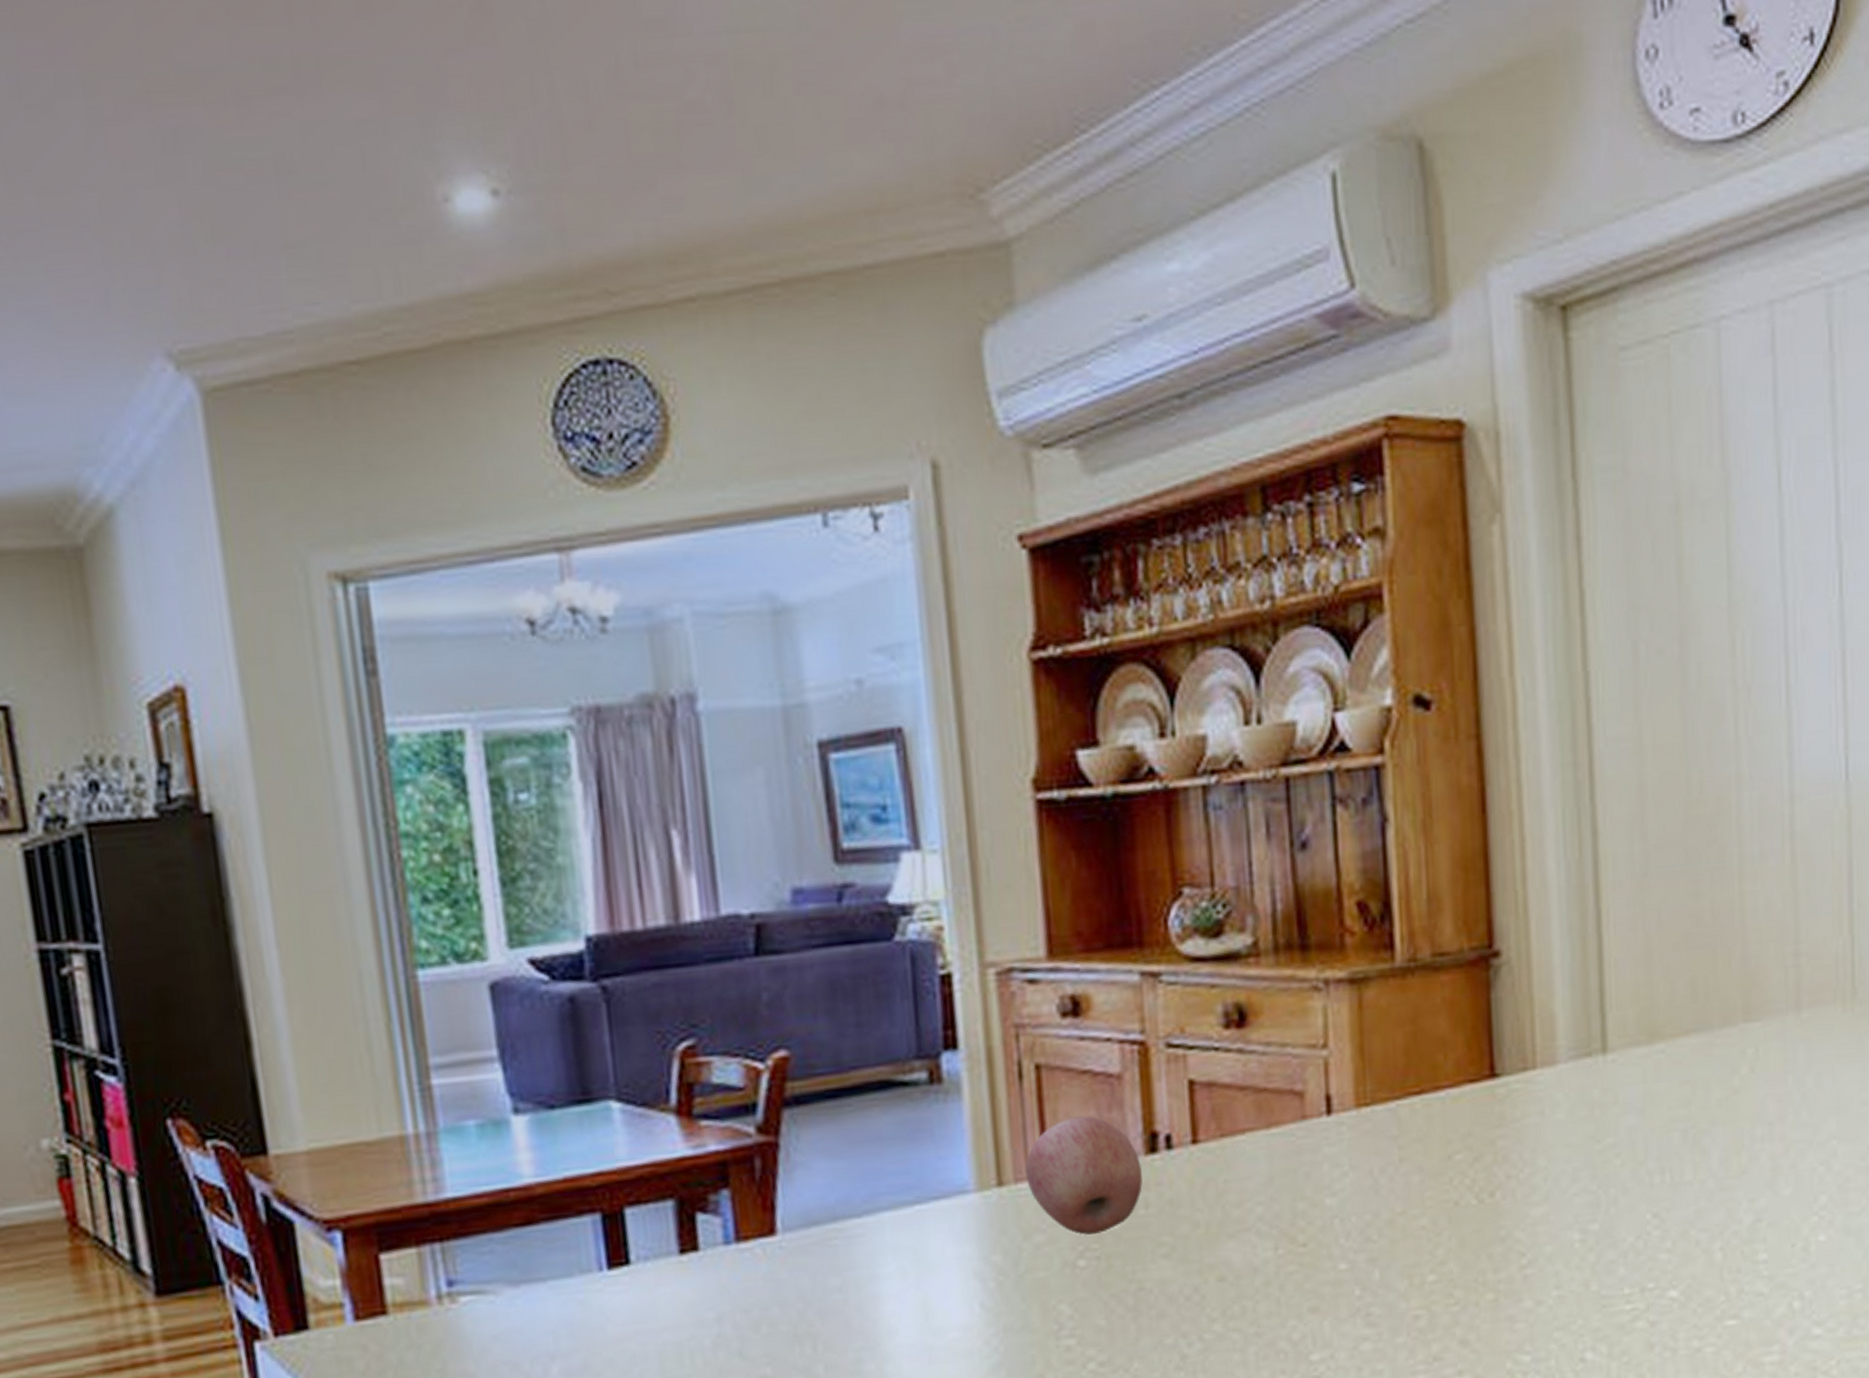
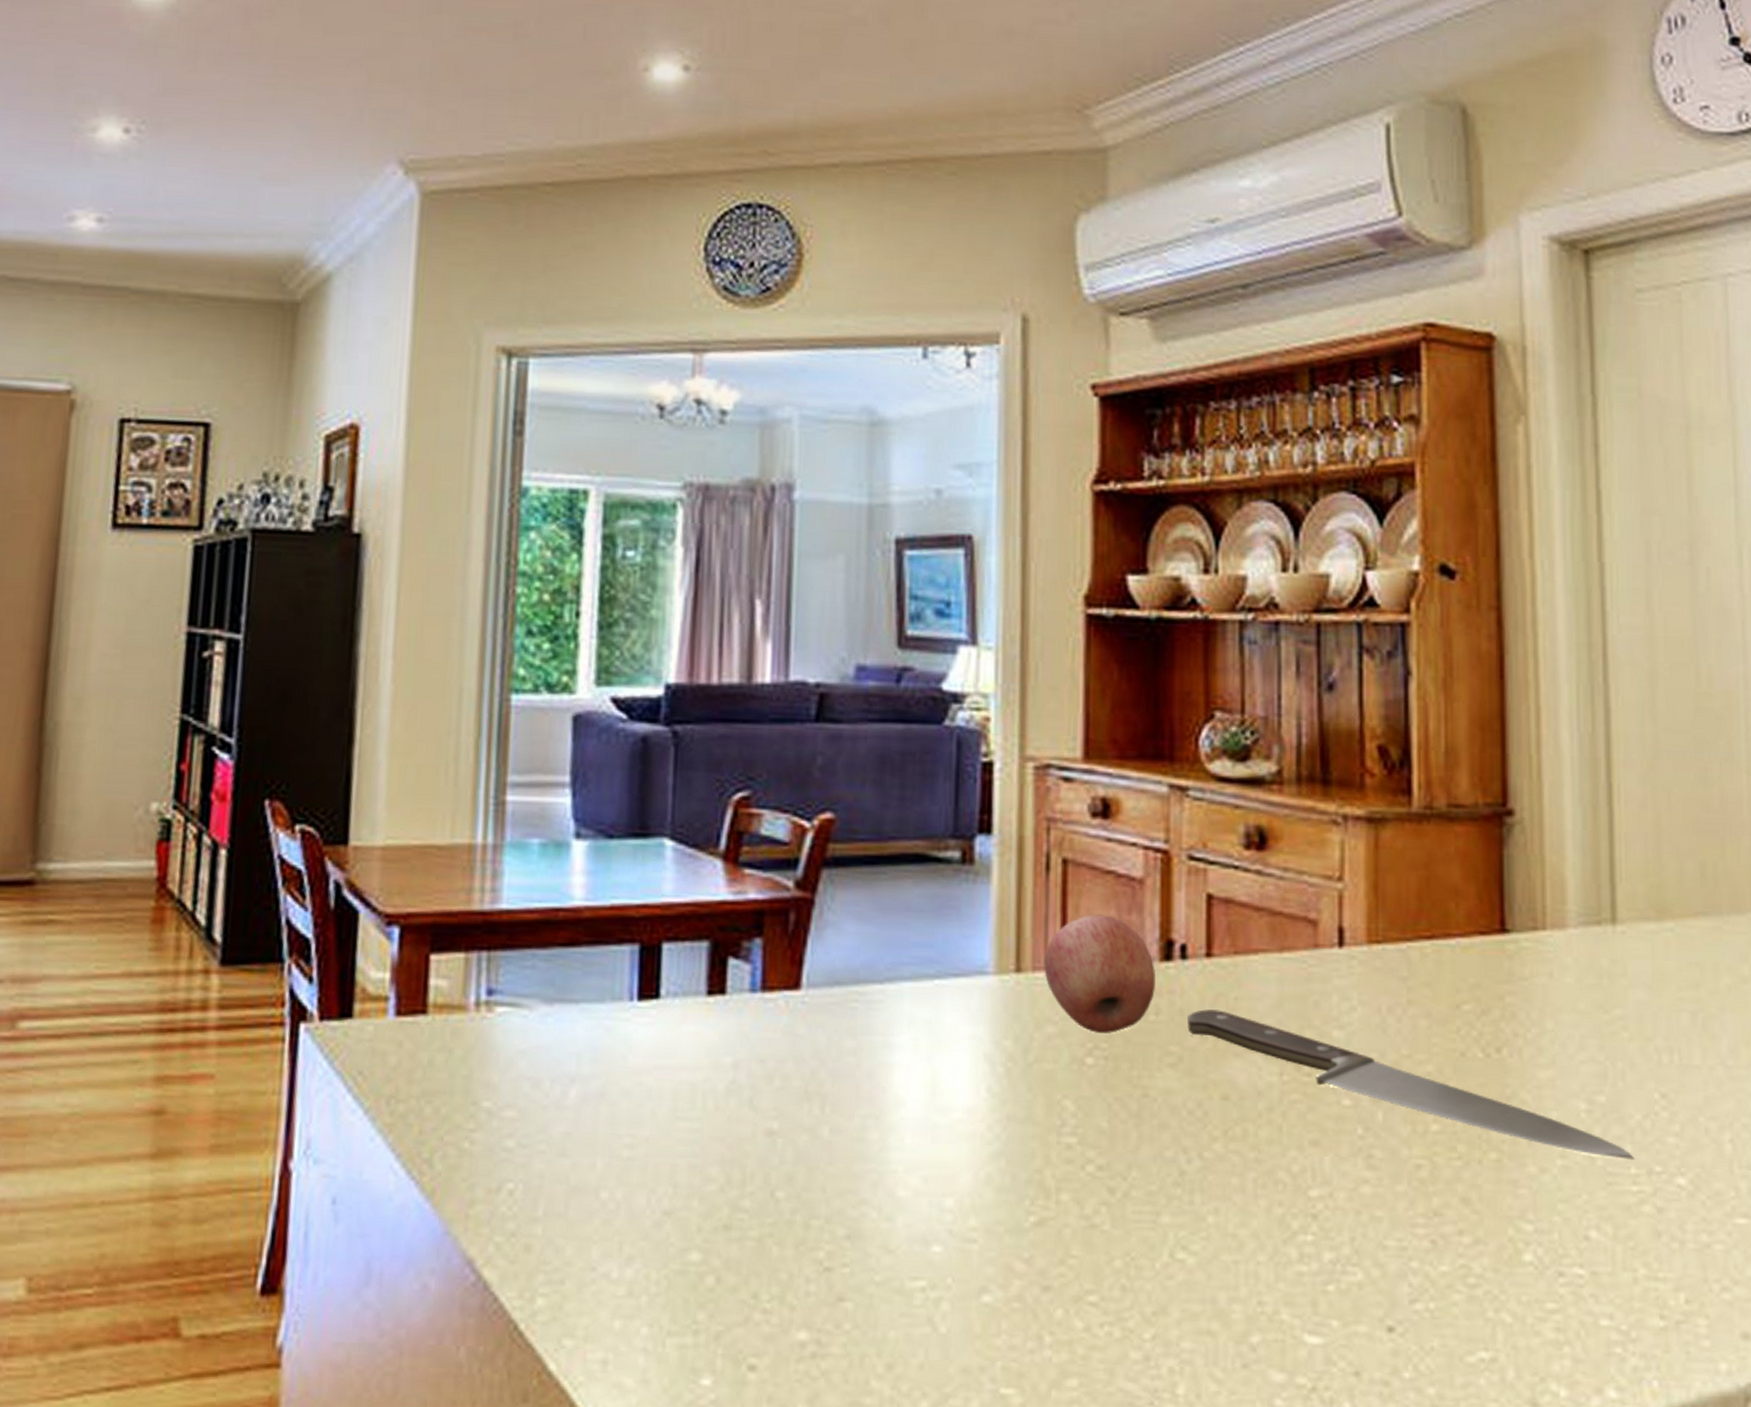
kitchen knife: none [1178,1194,1628,1282] -> present [1187,1009,1635,1160]

